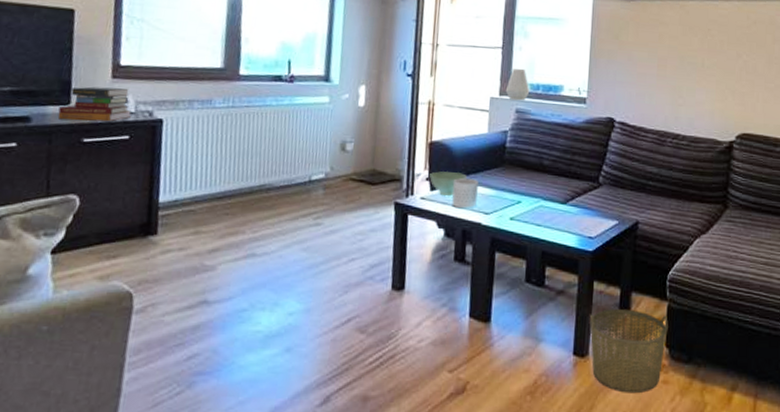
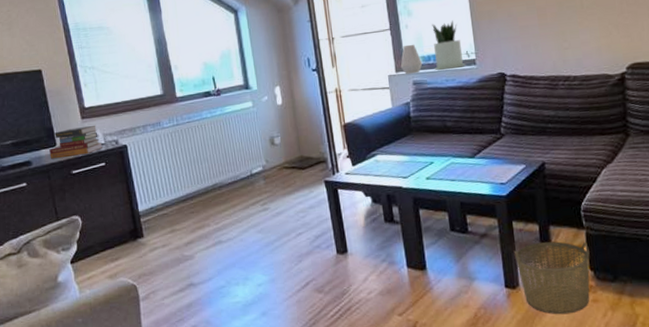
bowl: present [429,171,467,196] -> none [349,146,381,168]
mug: present [452,178,479,209] -> none [370,150,395,177]
planter: none [541,51,575,105] -> present [432,20,466,71]

